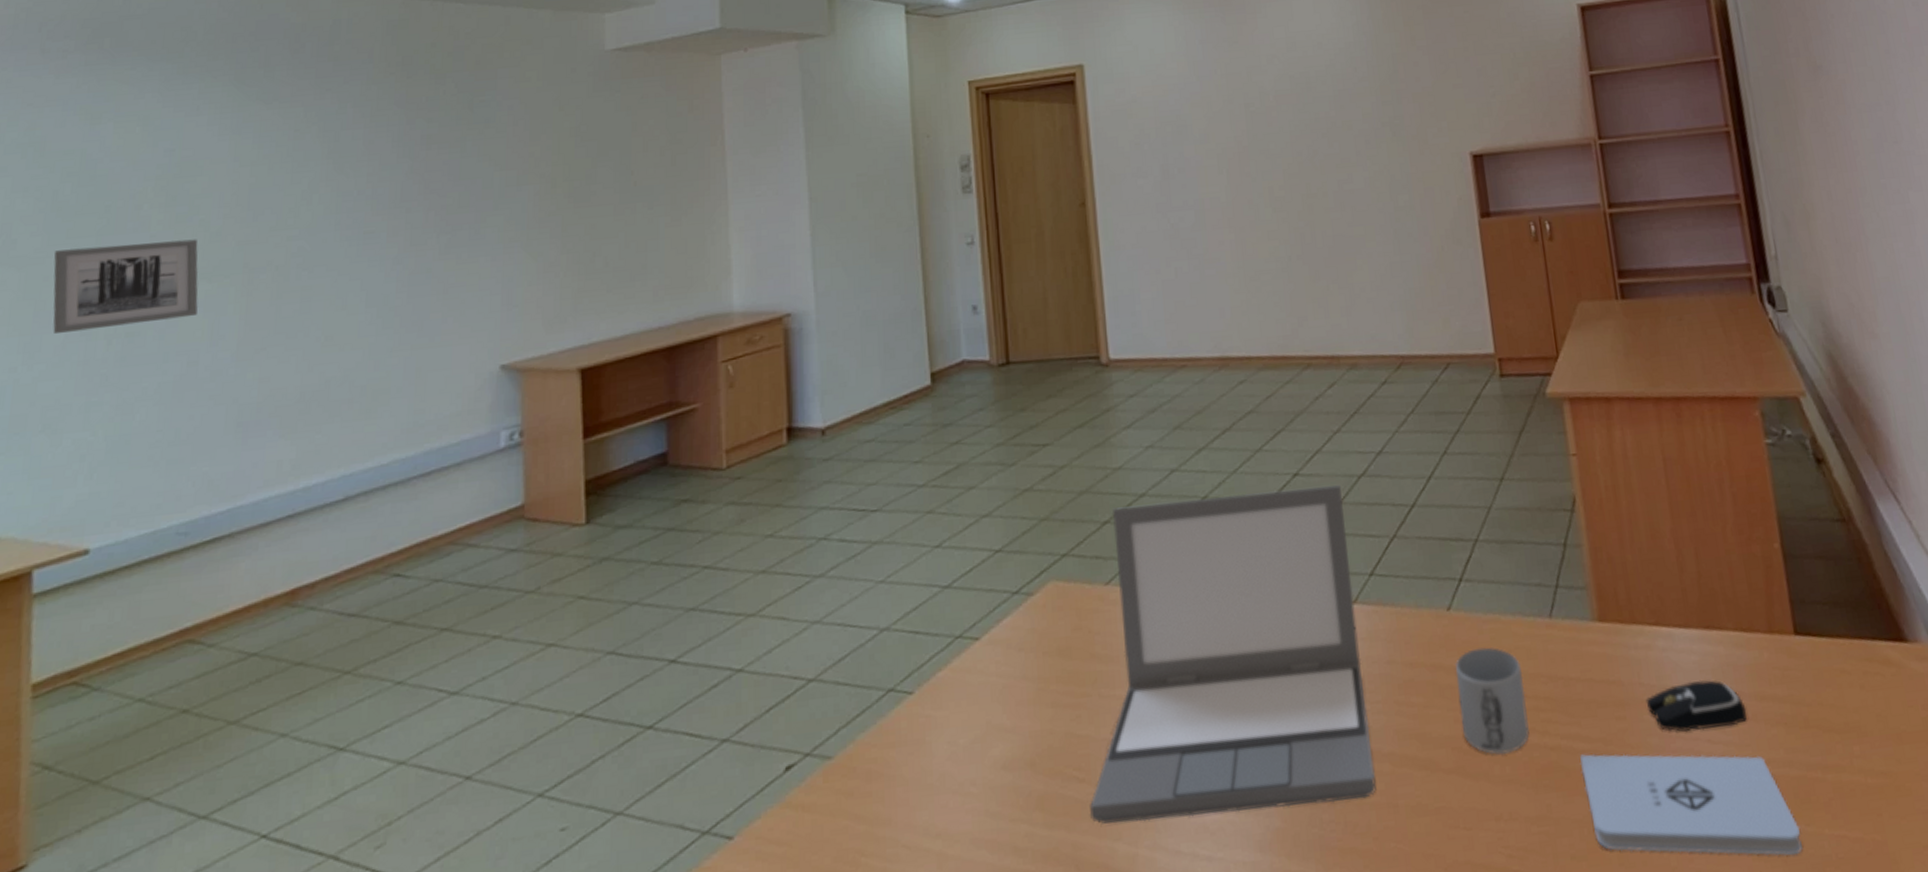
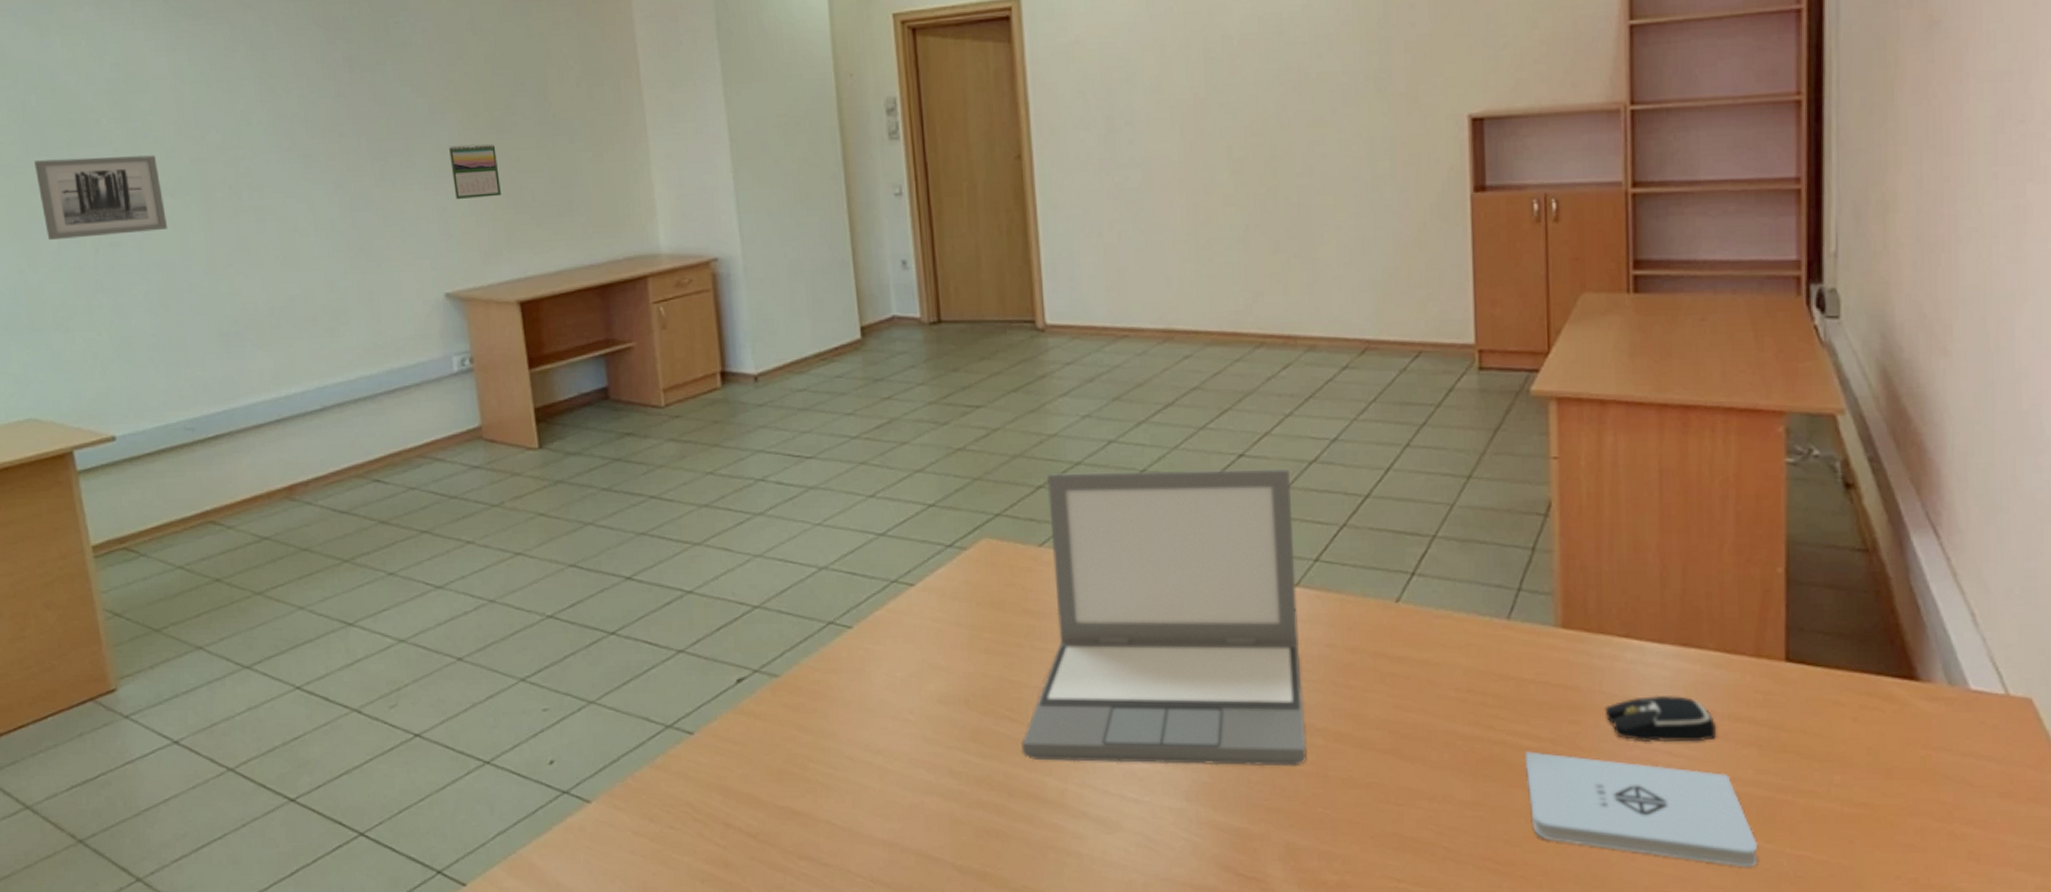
calendar: none [522,212,573,270] -> present [449,143,501,200]
mug: present [1454,647,1529,755] -> none [1399,641,1473,742]

